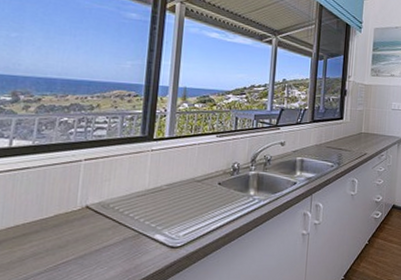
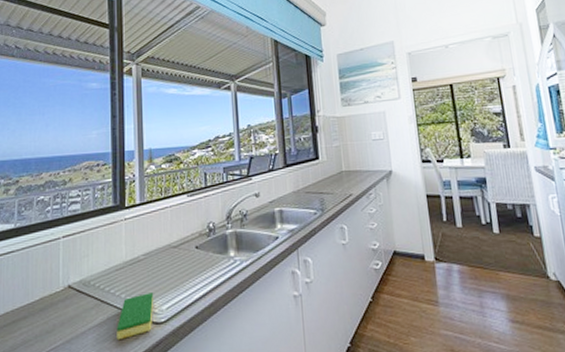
dish sponge: none [131,220,173,260] -> present [116,293,154,341]

